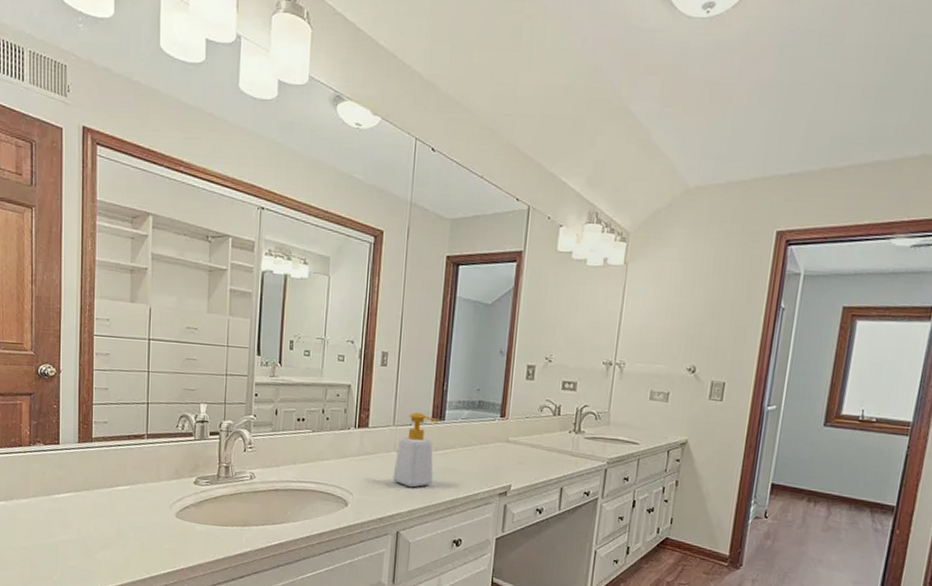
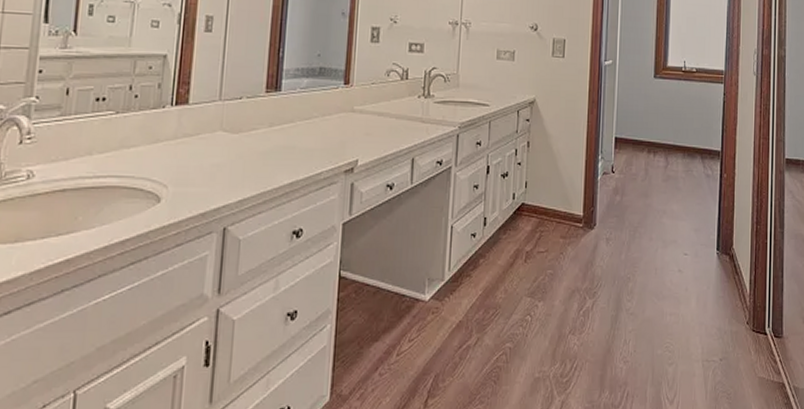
soap bottle: present [392,411,437,488] -> none [218,83,272,172]

